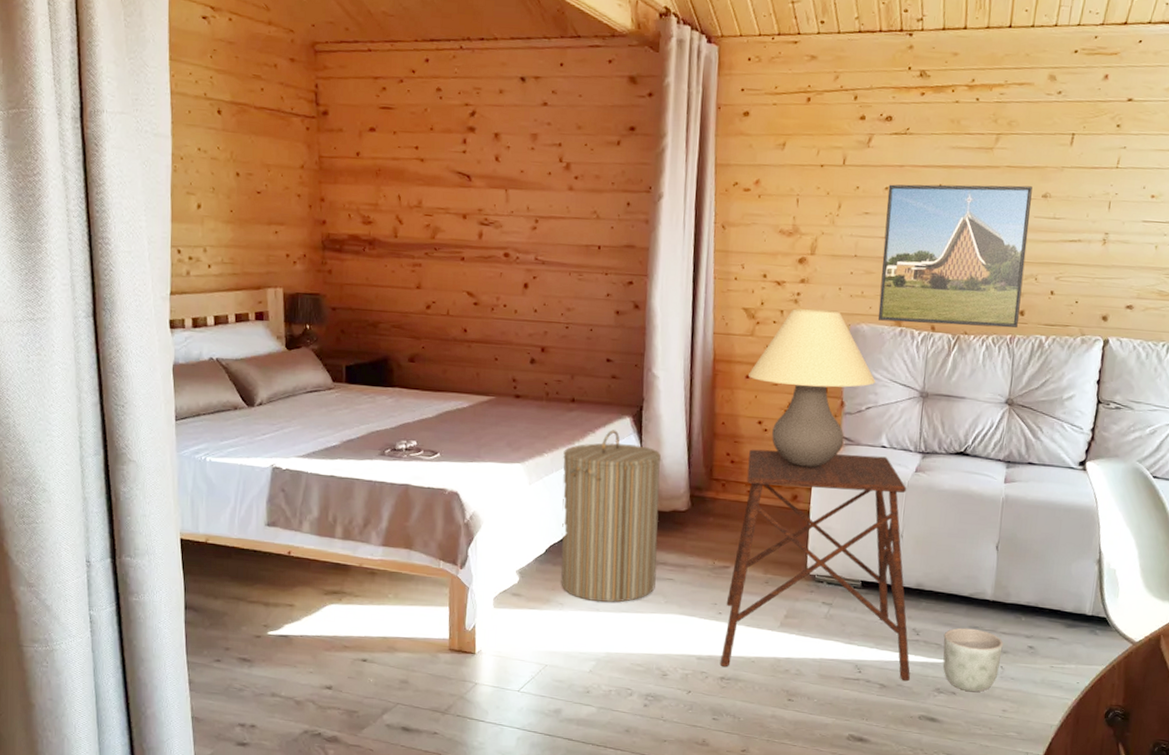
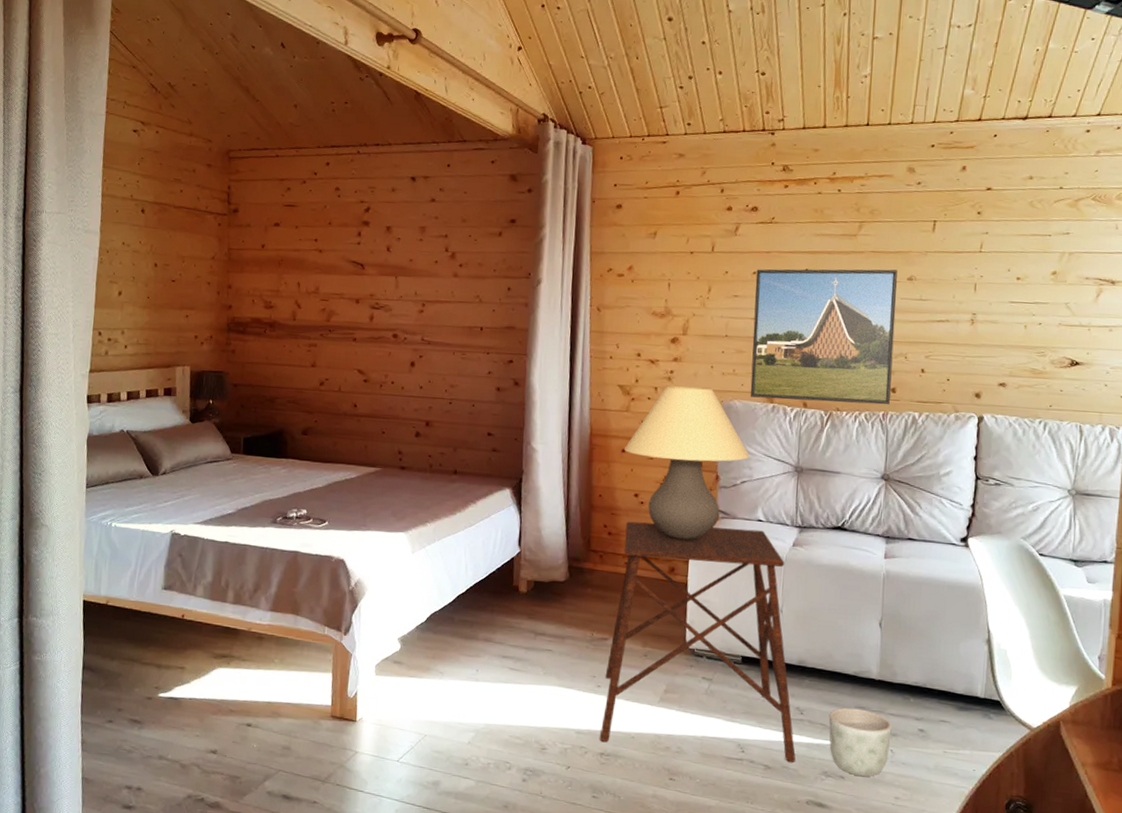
laundry hamper: present [561,430,661,602] -> none [441,501,540,673]

